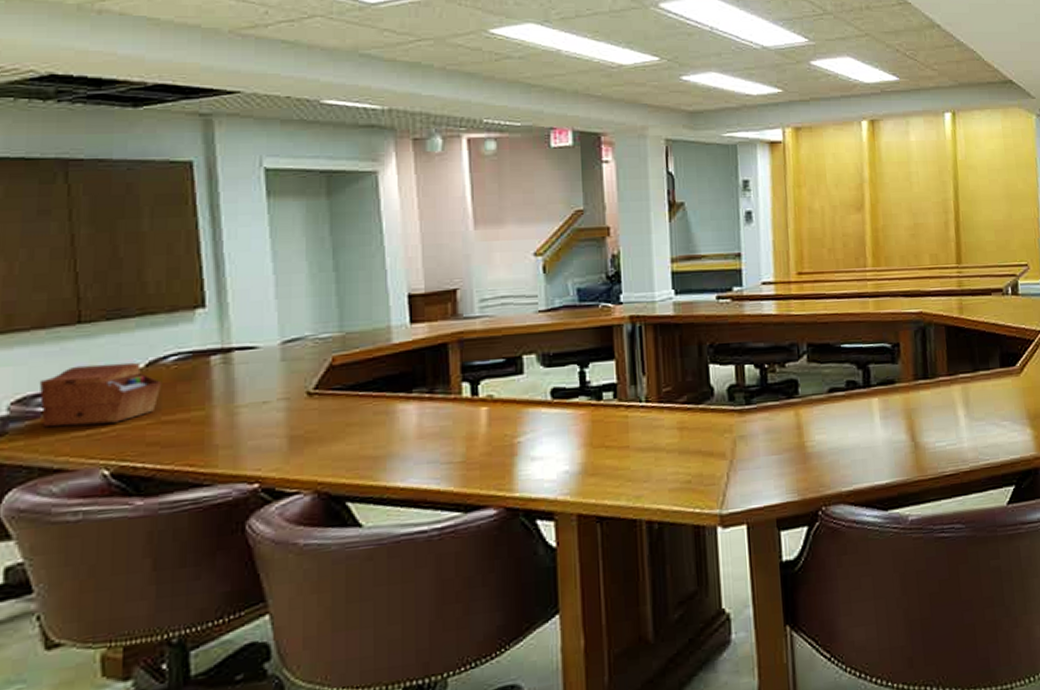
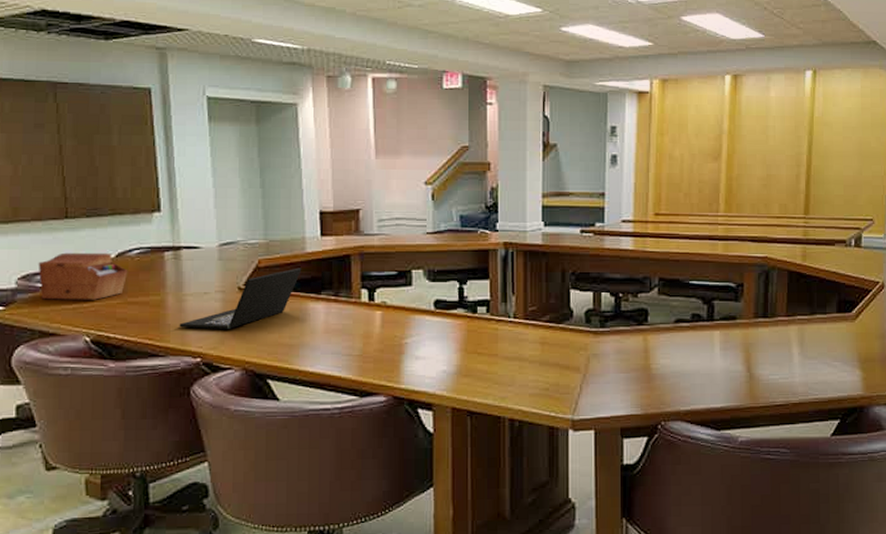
laptop: none [230,362,387,448] -> present [179,268,302,329]

